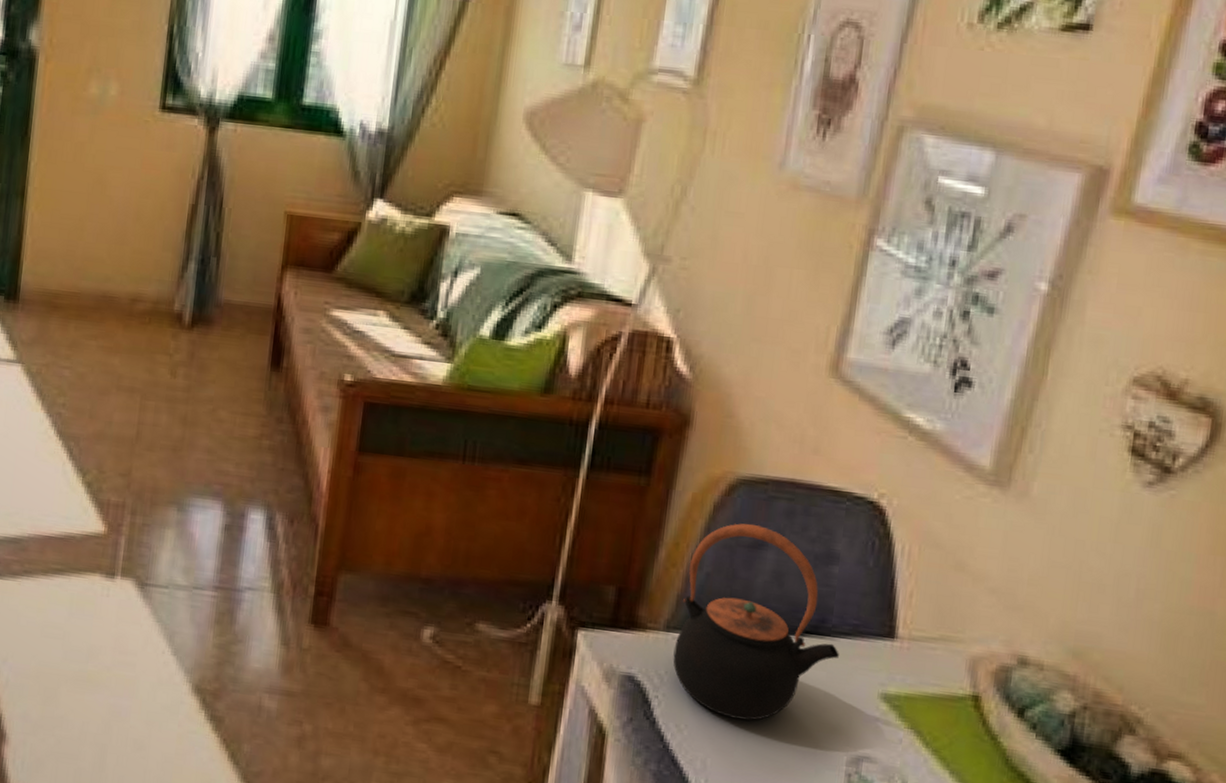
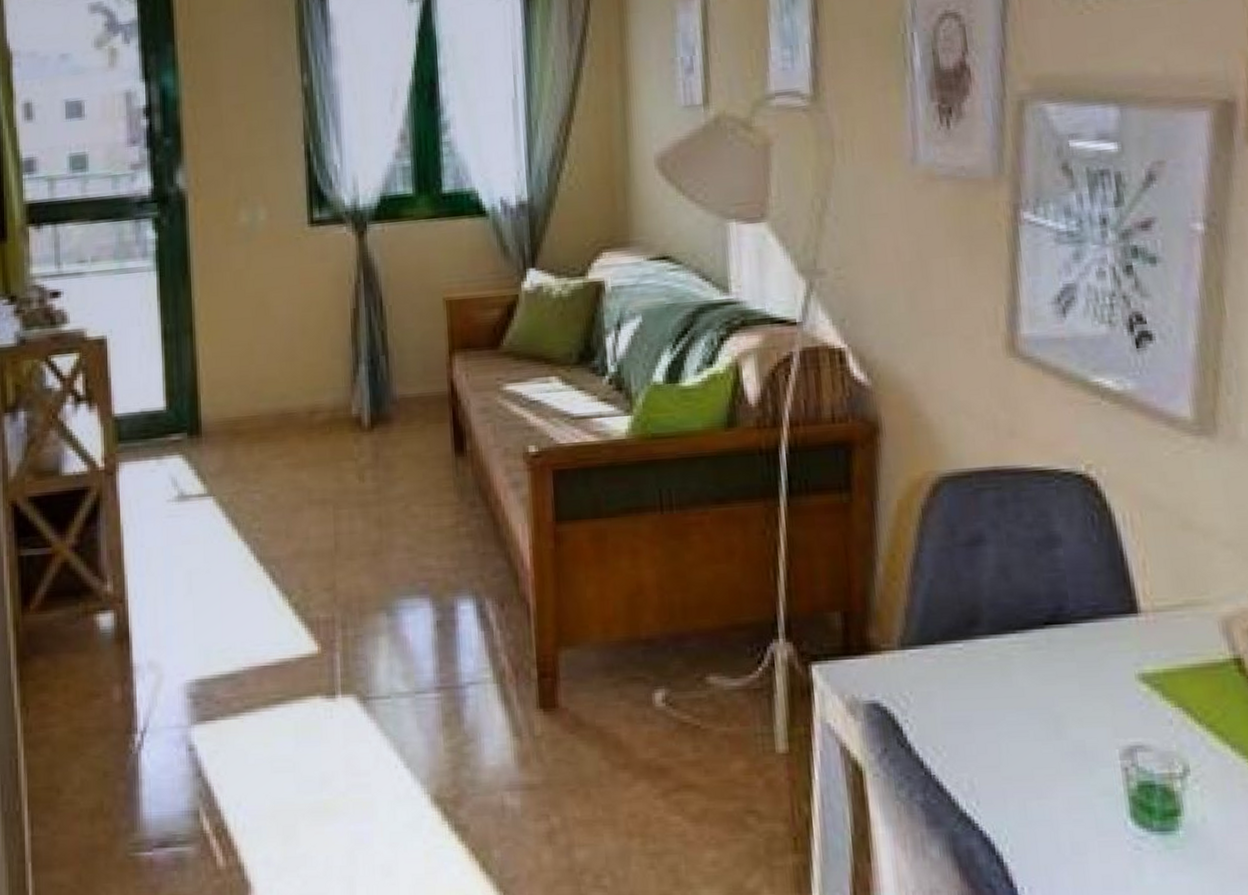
teapot: present [673,523,839,721] -> none [910,520,1085,730]

